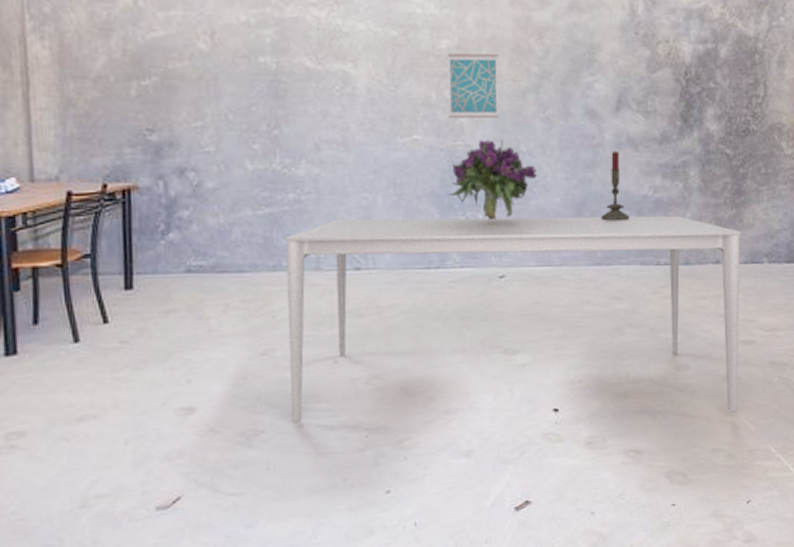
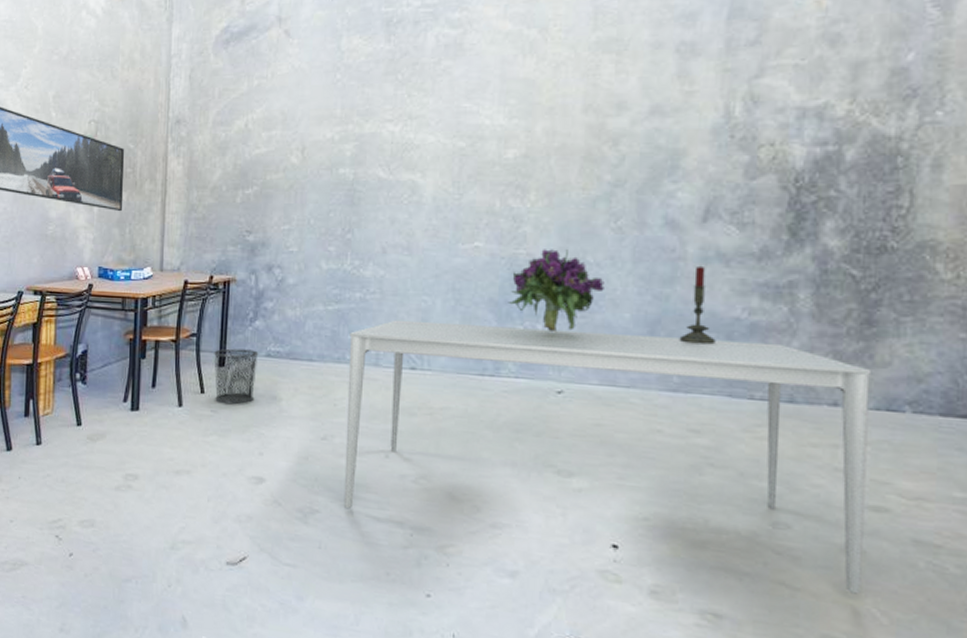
waste bin: none [117,266,177,332] -> present [214,348,259,405]
wall art: present [447,53,500,118] -> none [511,162,568,227]

